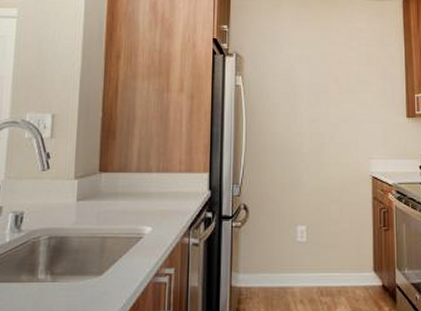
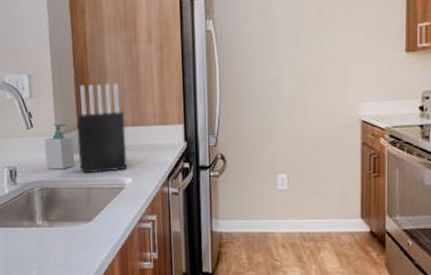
soap bottle: none [58,166,92,216] -> present [44,123,74,170]
knife block: none [95,128,150,221] -> present [76,83,127,174]

